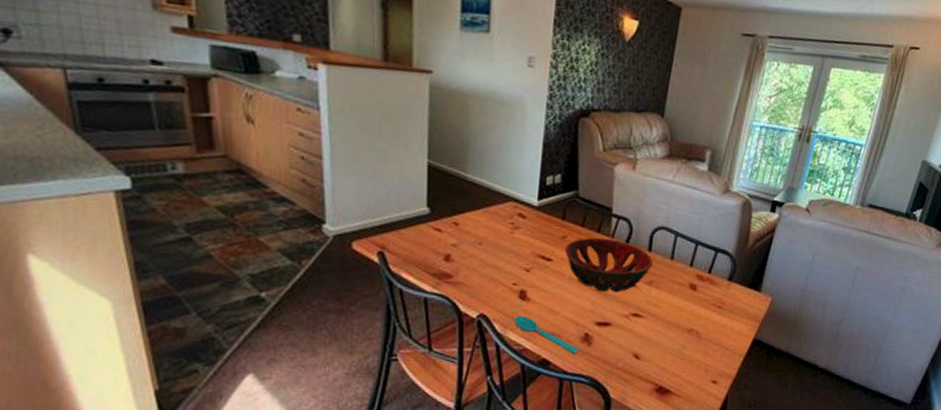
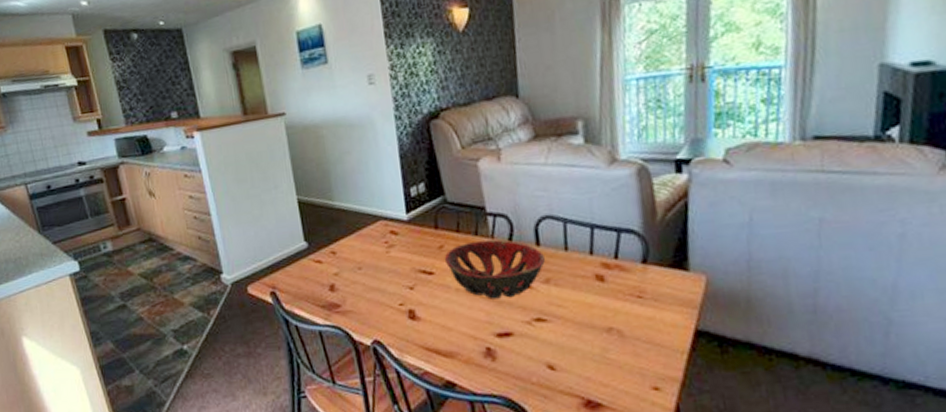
spoon: present [514,316,580,354] -> none [409,337,485,372]

